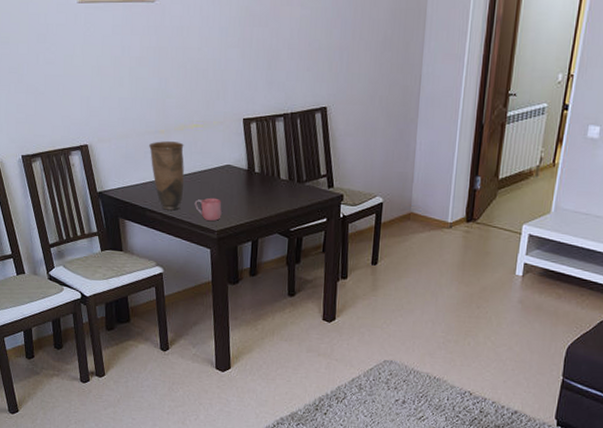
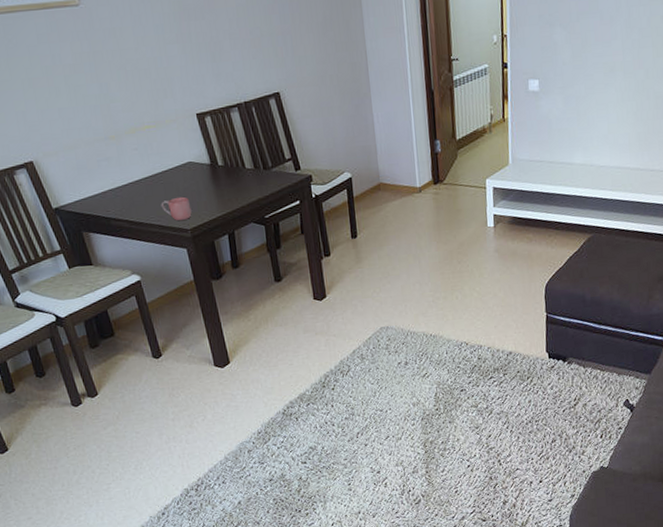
vase: present [149,141,184,211] -> none [101,145,148,217]

